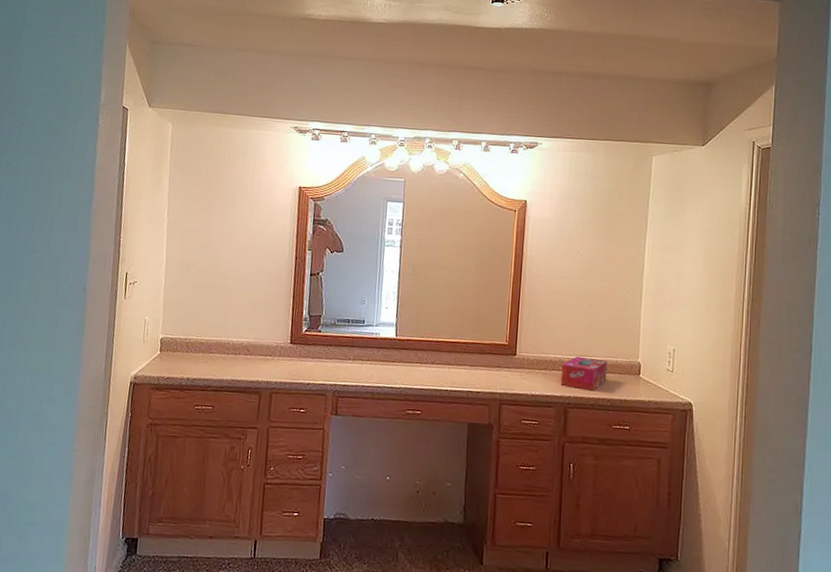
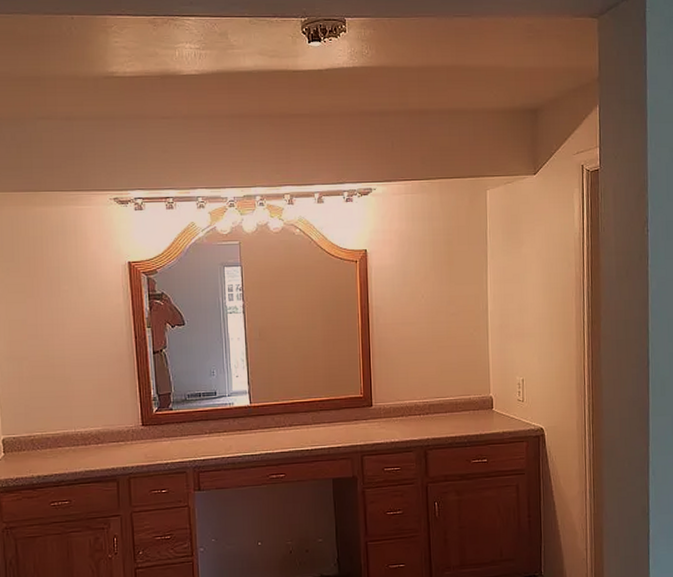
tissue box: present [560,356,608,391] -> none [417,398,462,431]

